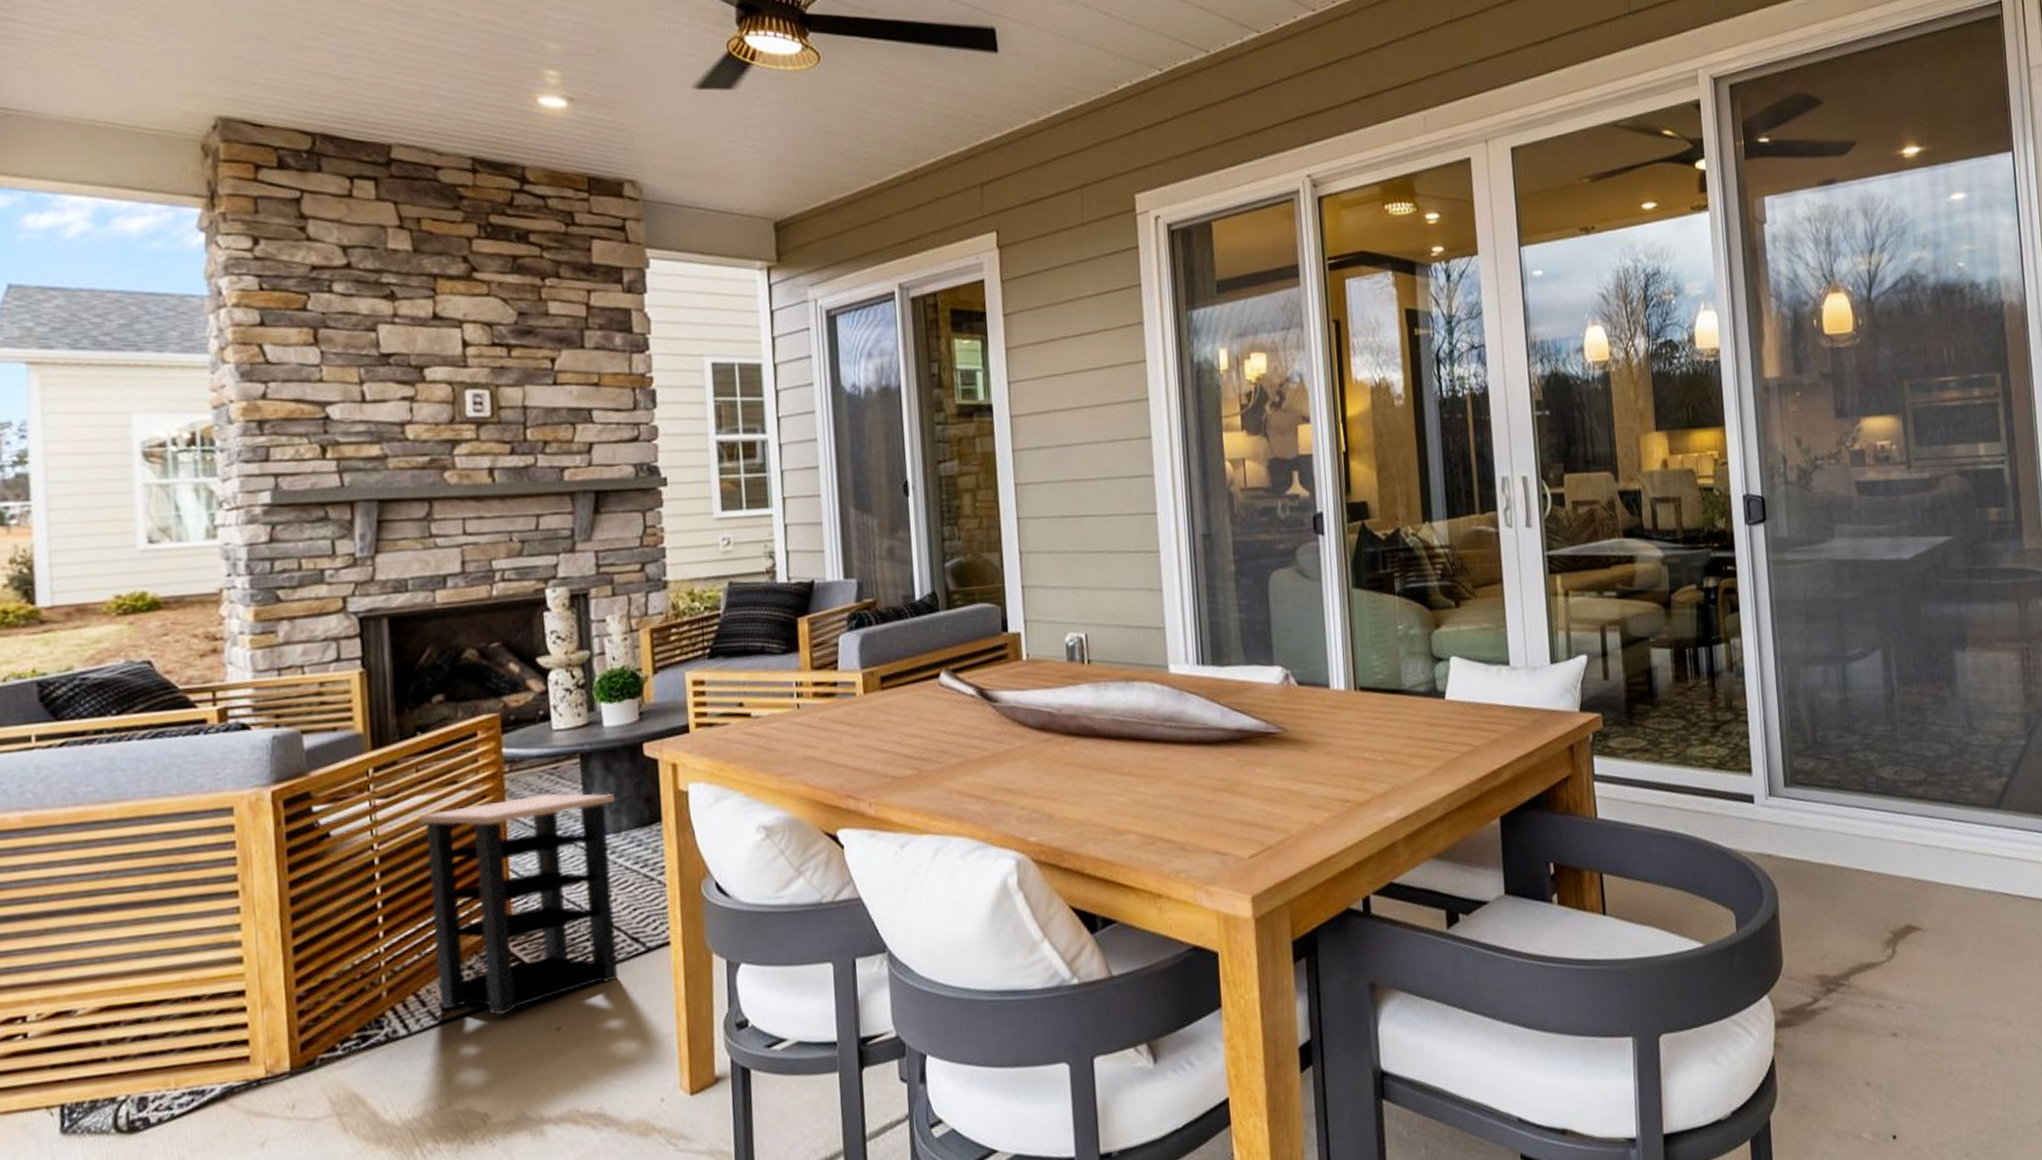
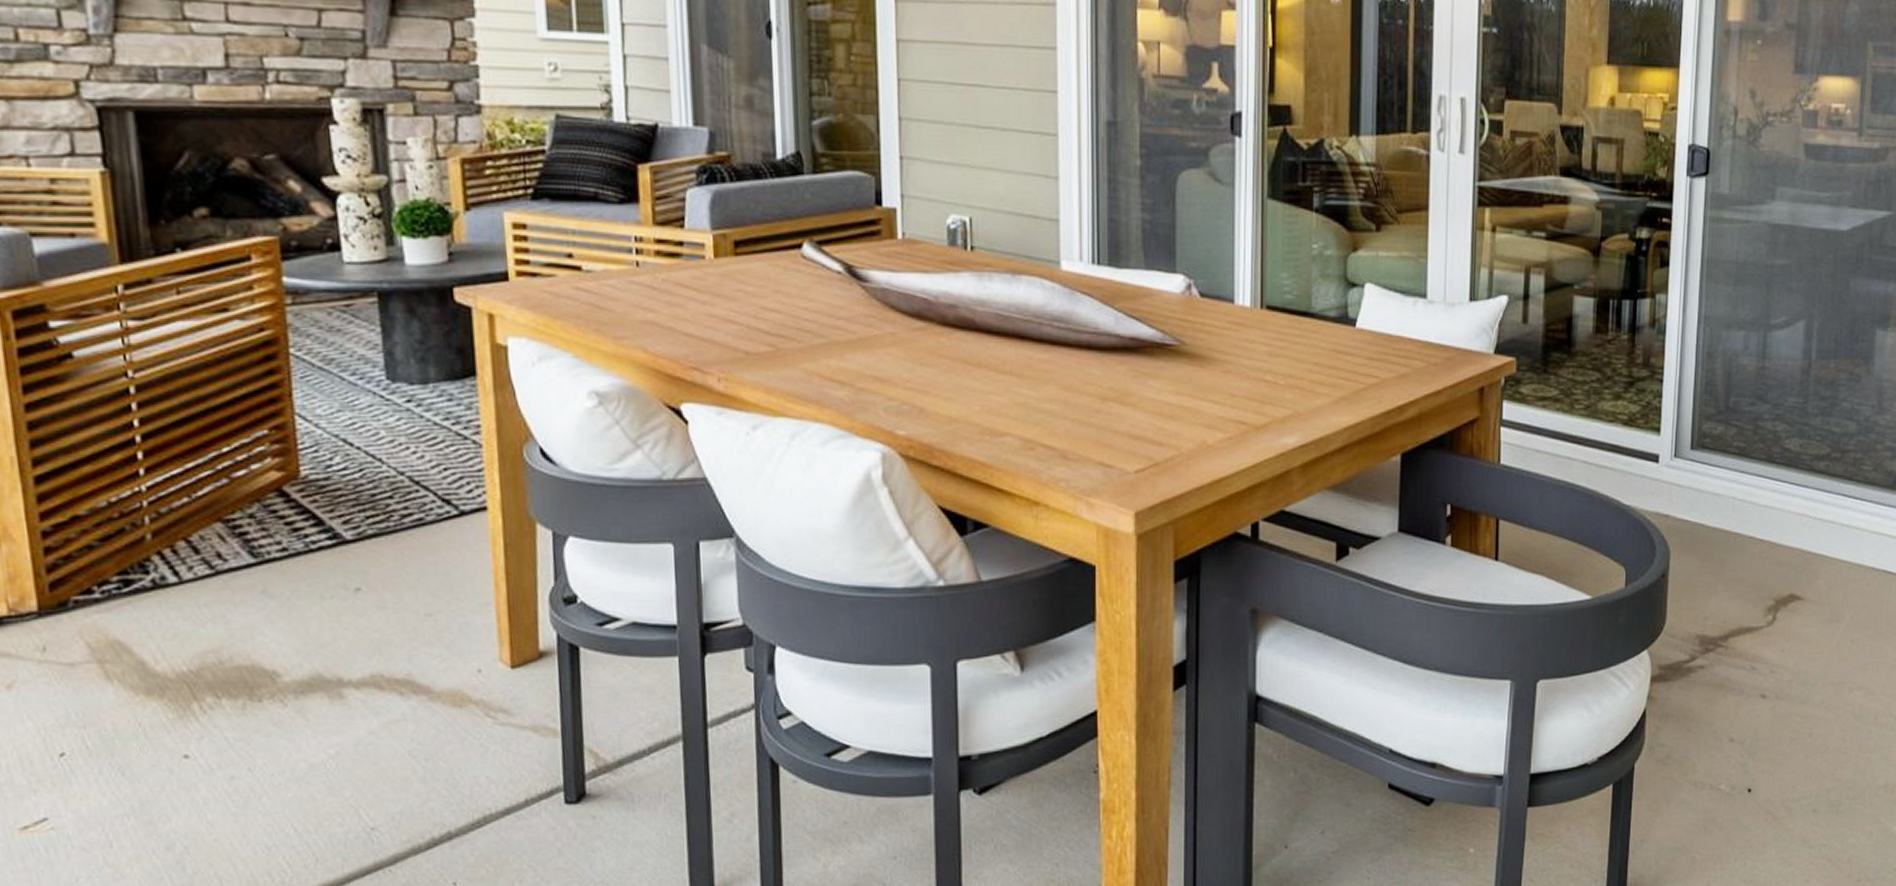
side table: present [418,793,619,1015] -> none [182,333,428,569]

